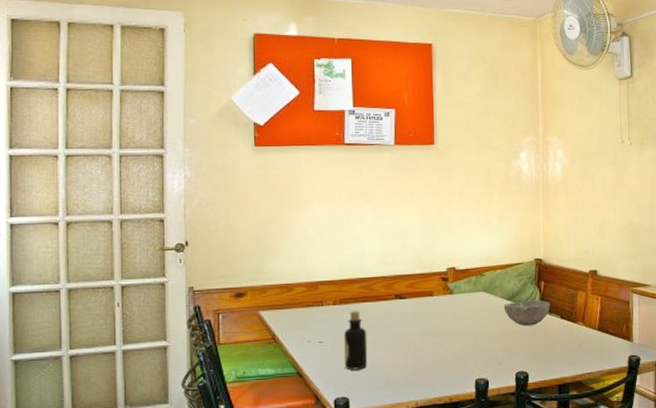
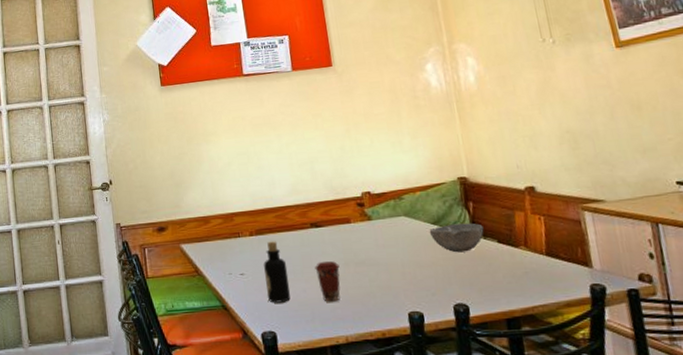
coffee cup: none [394,331,418,370] -> present [314,261,341,302]

